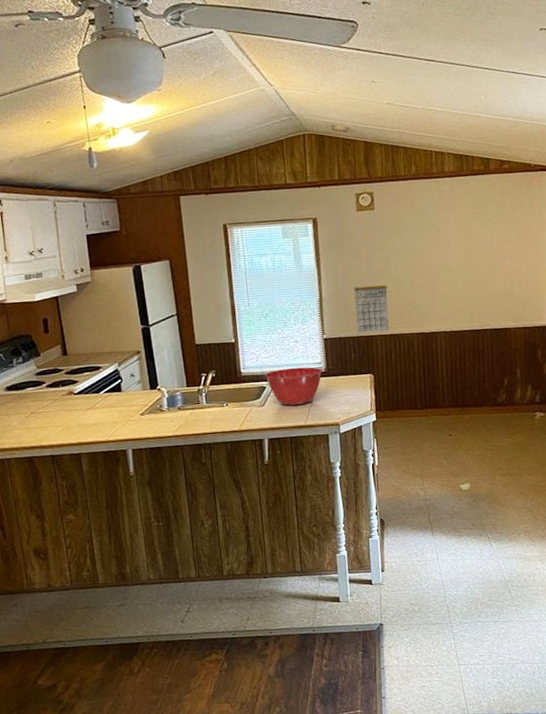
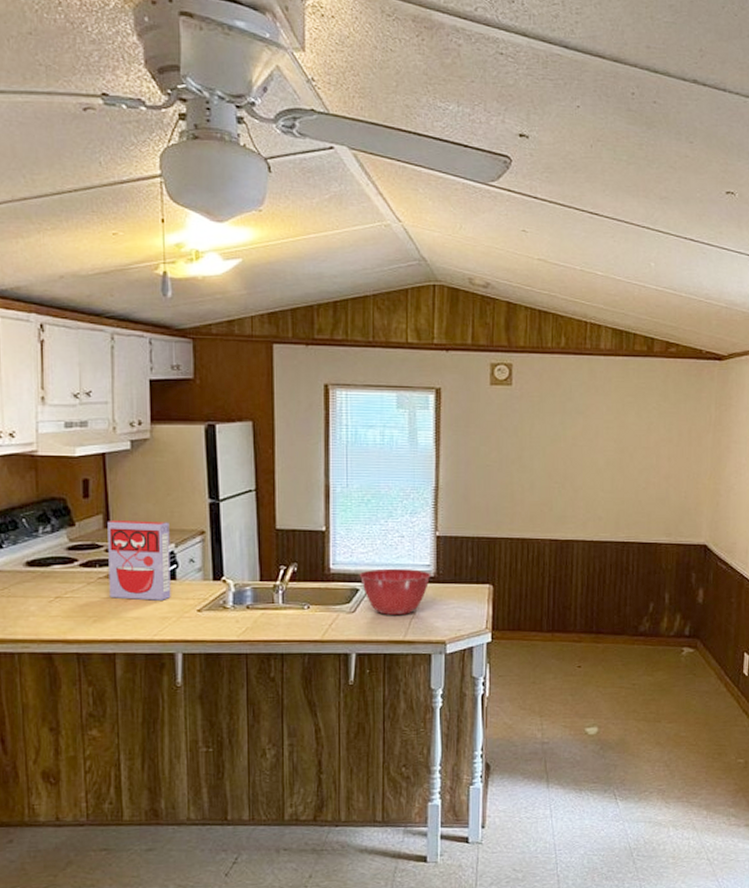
cereal box: none [65,346,119,411] -> present [107,519,171,601]
calendar: present [354,277,389,334] -> none [477,466,519,535]

